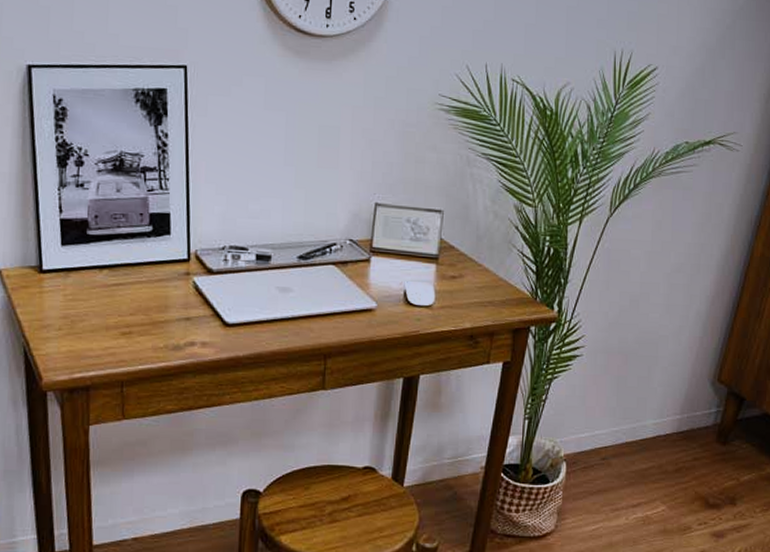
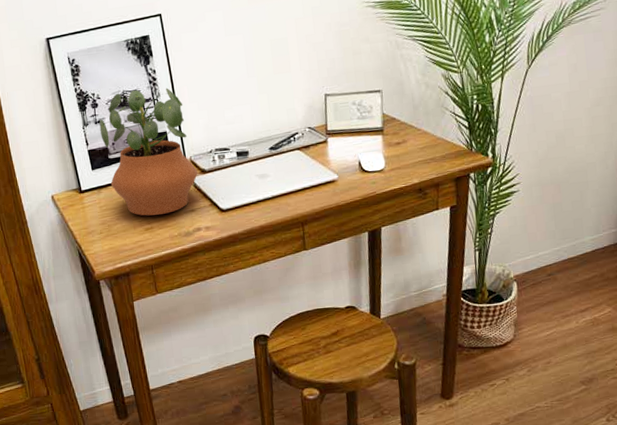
potted plant: none [81,153,202,318] -> present [99,88,198,216]

